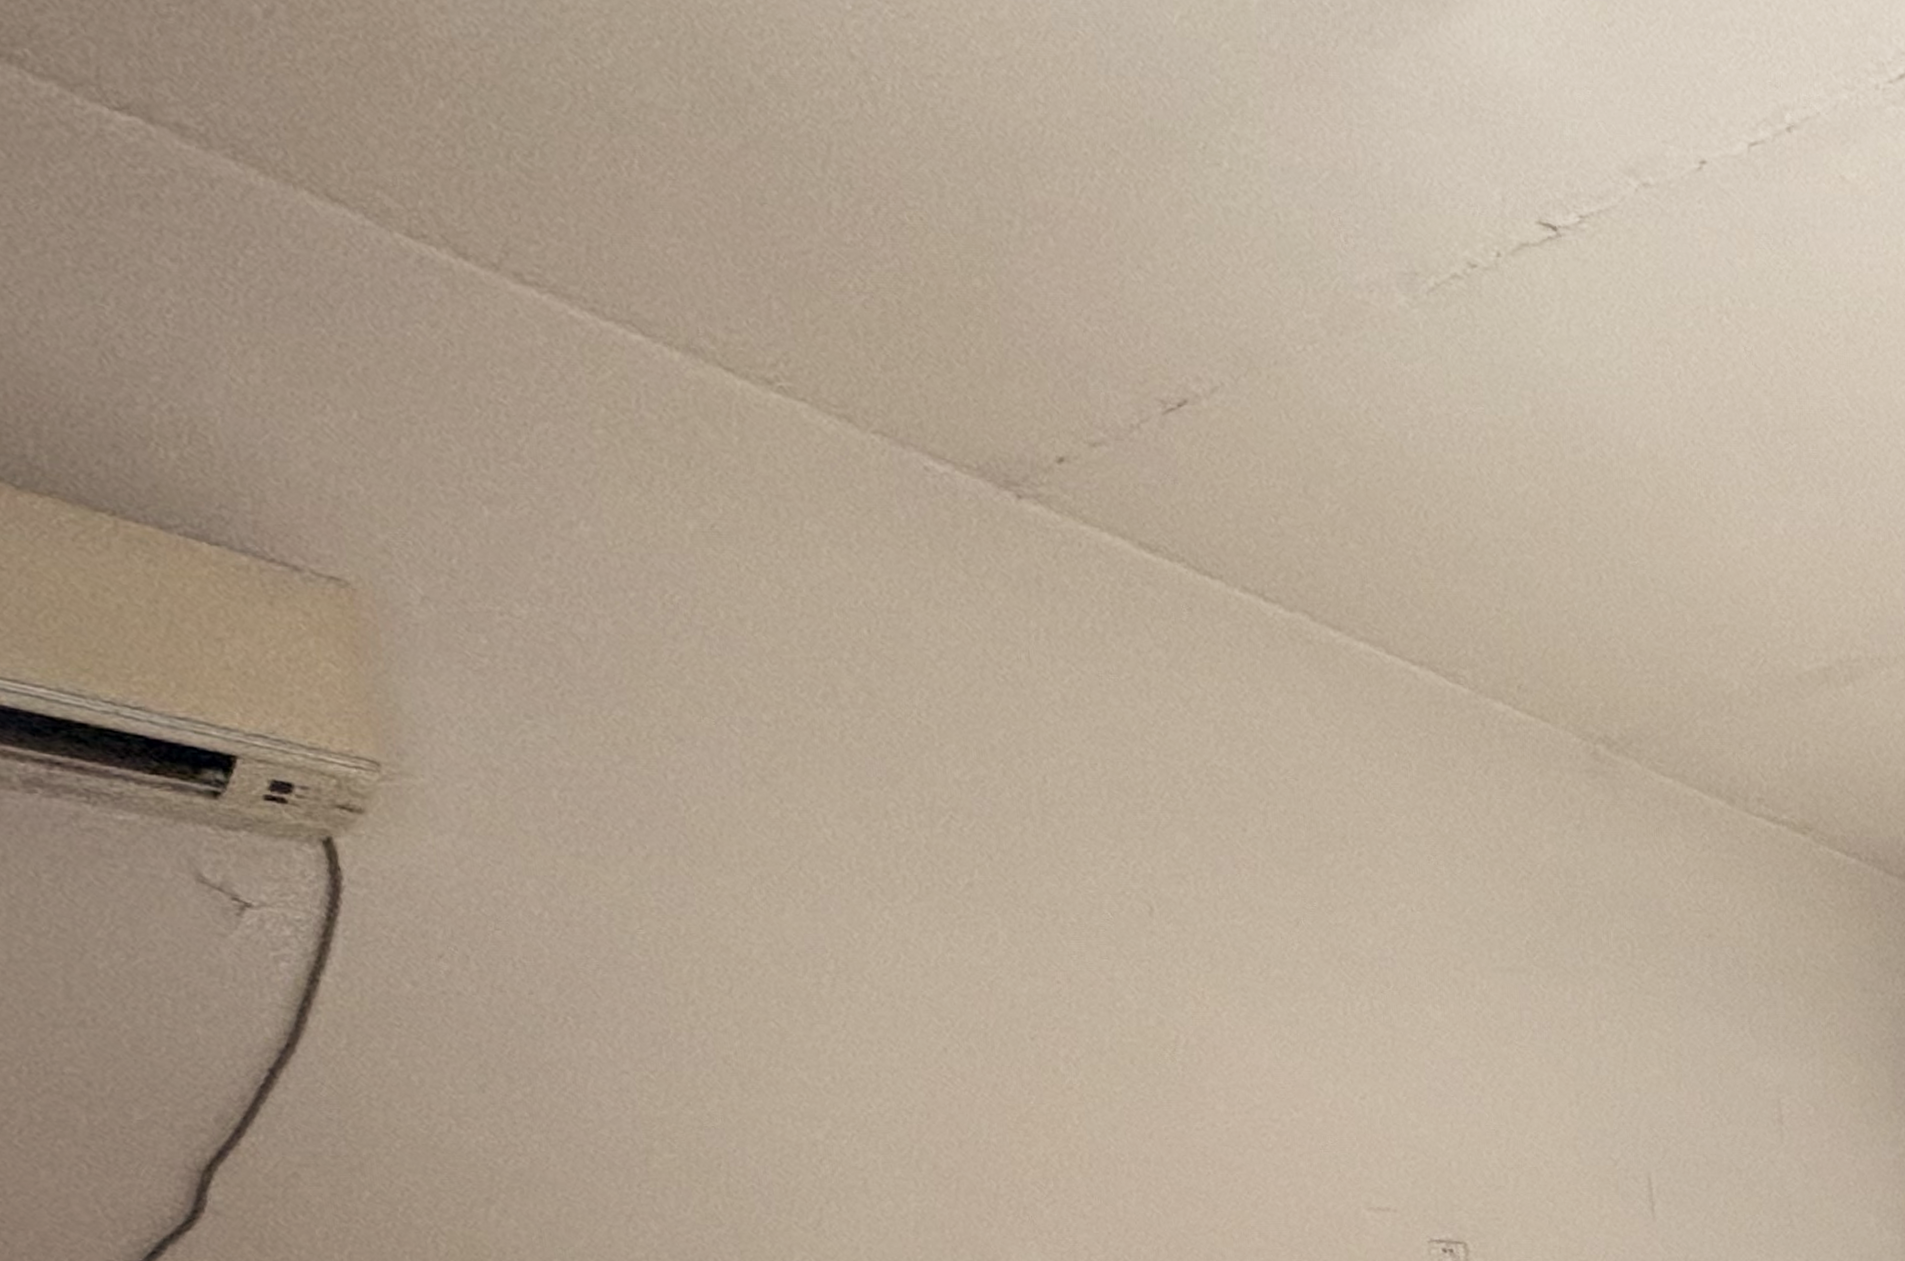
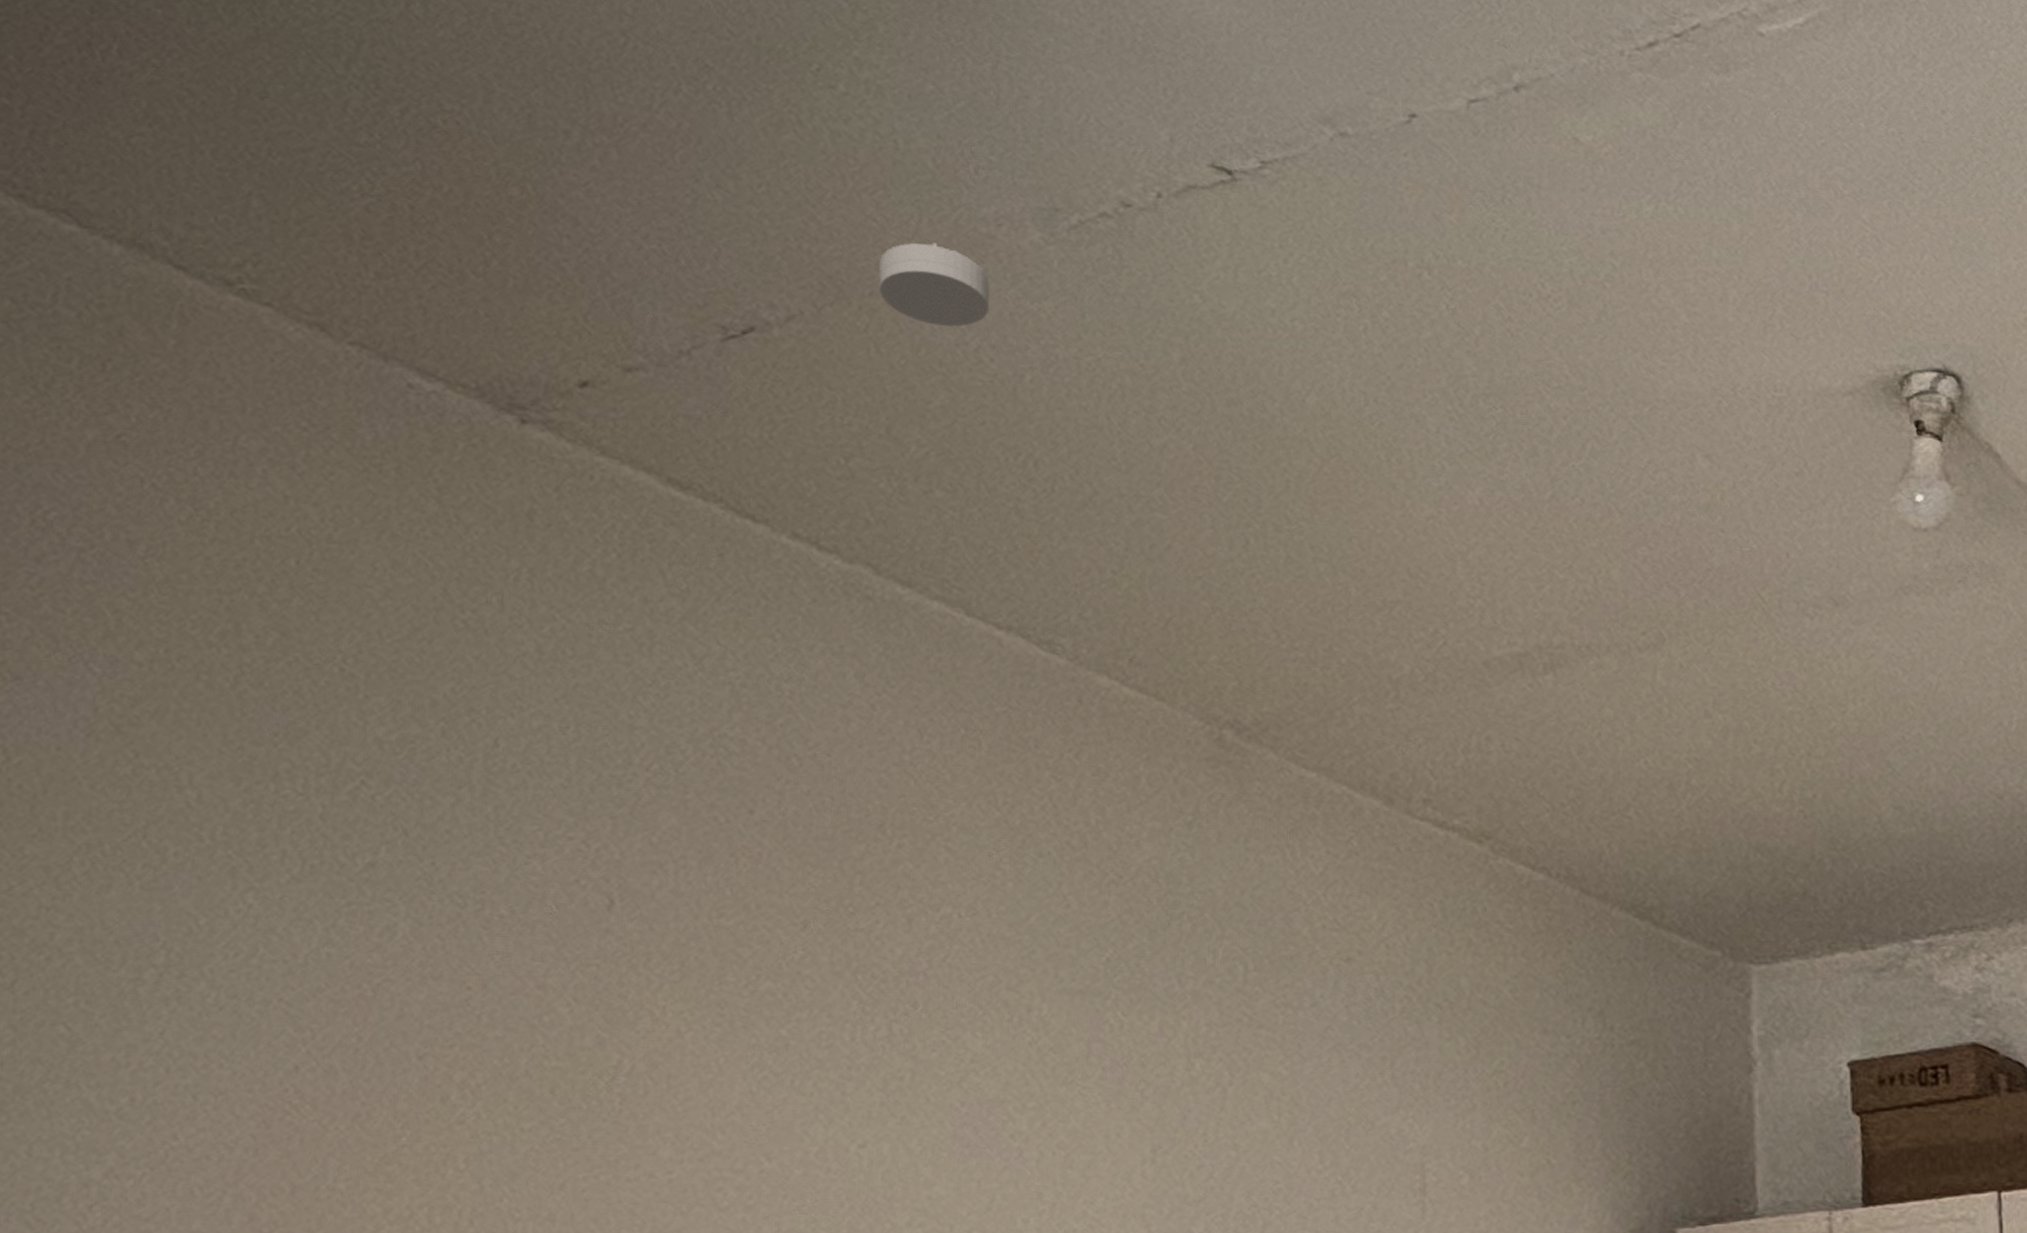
smoke detector: none [1278,311,1372,391] -> present [879,242,990,327]

